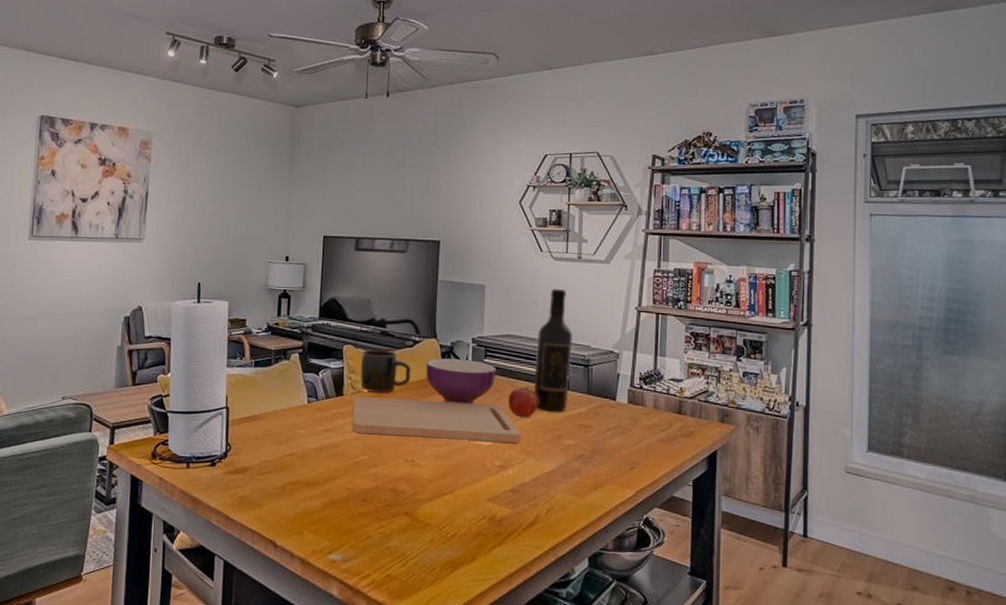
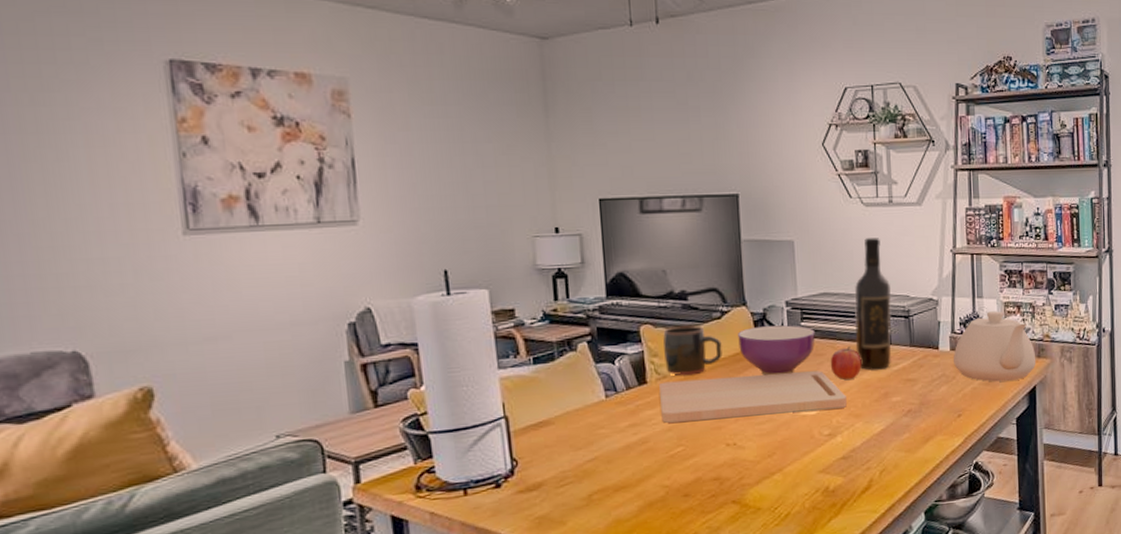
teapot: none [630,370,719,442] -> present [953,311,1036,382]

